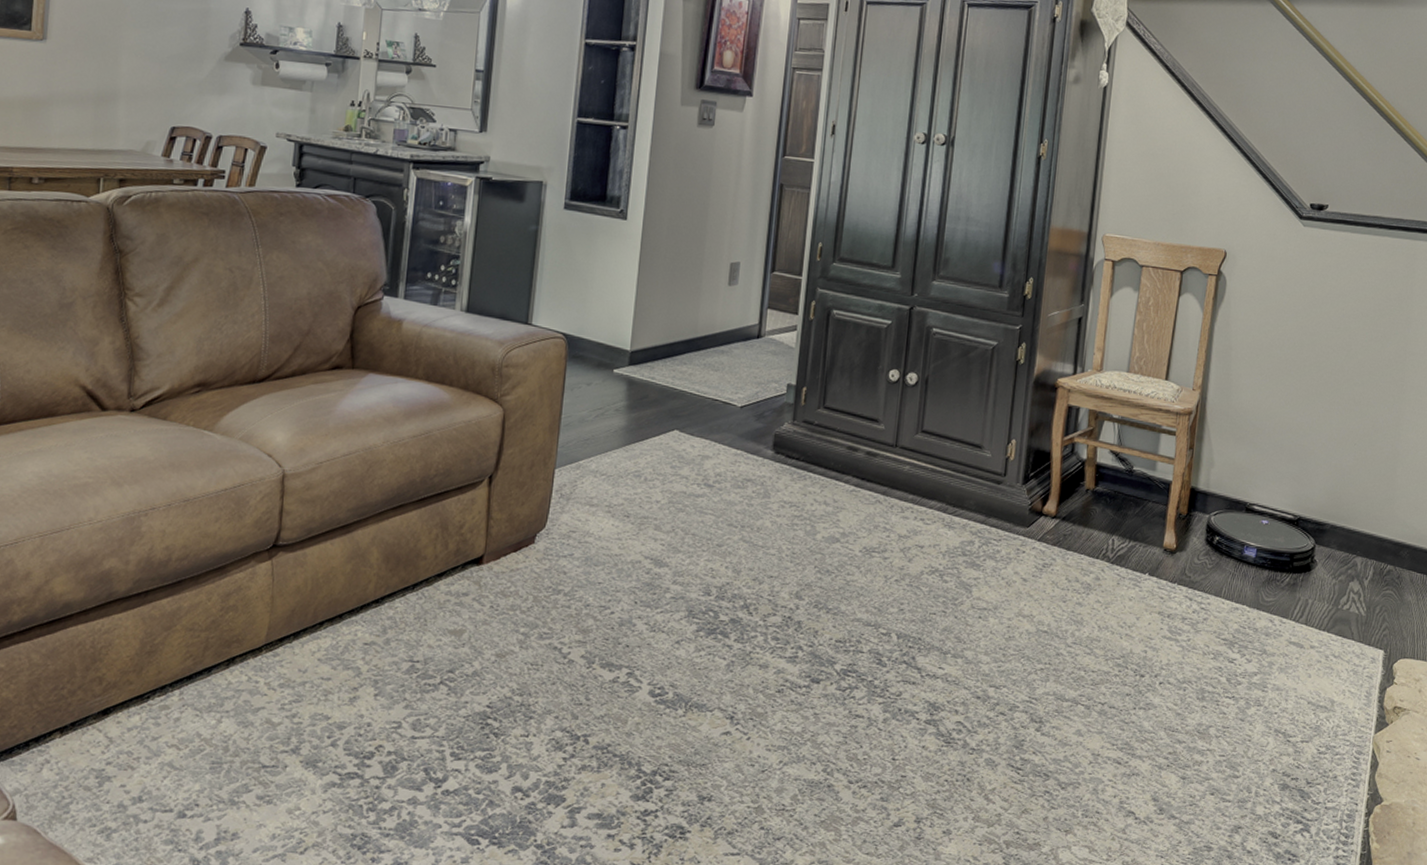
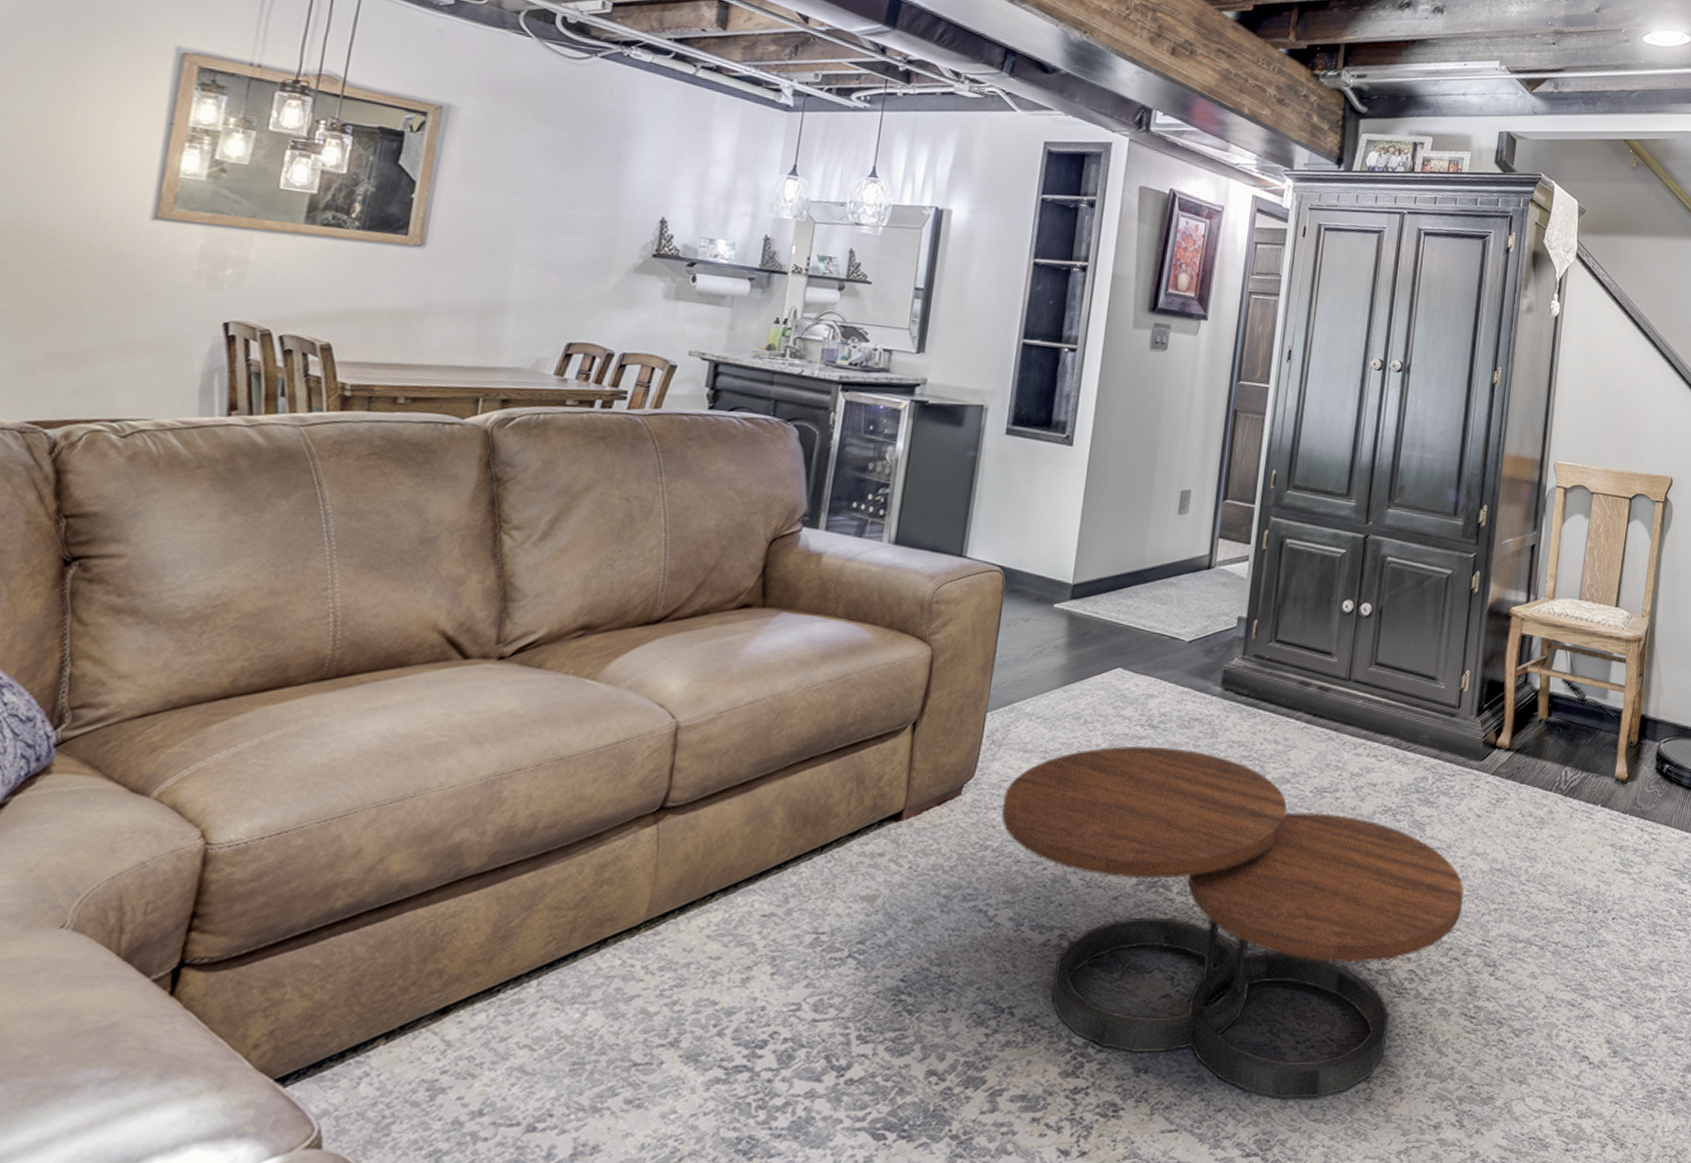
coffee table: none [572,503,1010,834] -> present [1001,746,1464,1099]

